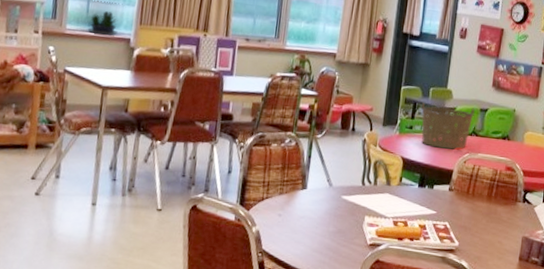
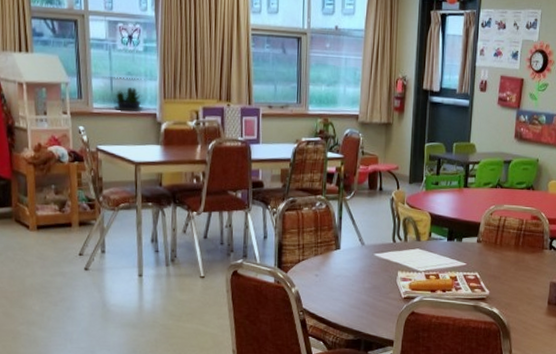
basket: present [421,103,476,150] -> none [446,159,499,203]

